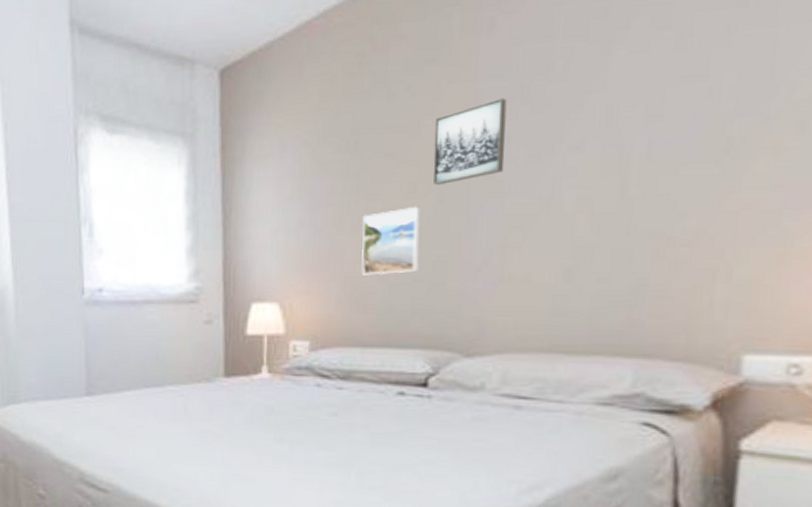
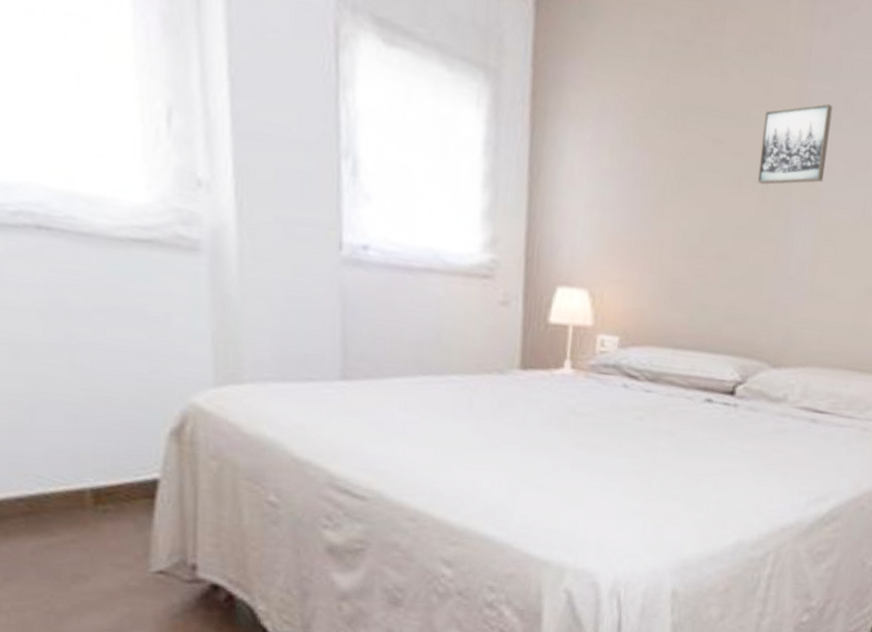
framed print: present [361,206,422,275] -> none [679,203,744,274]

